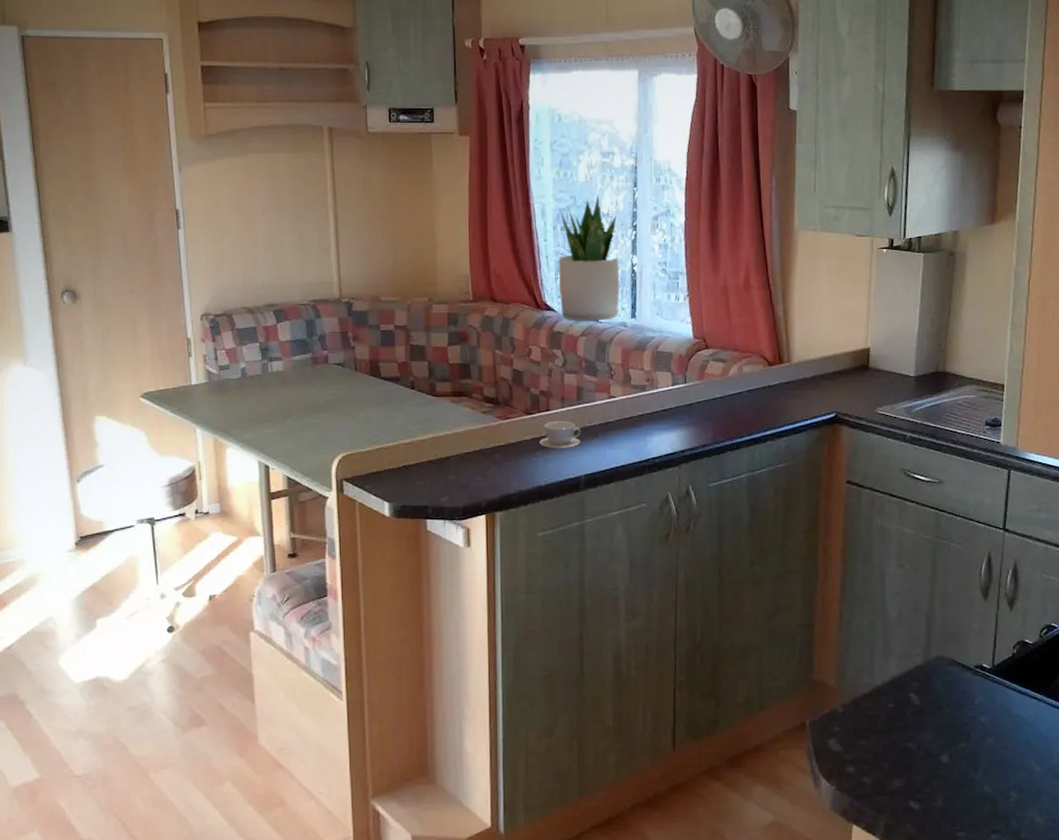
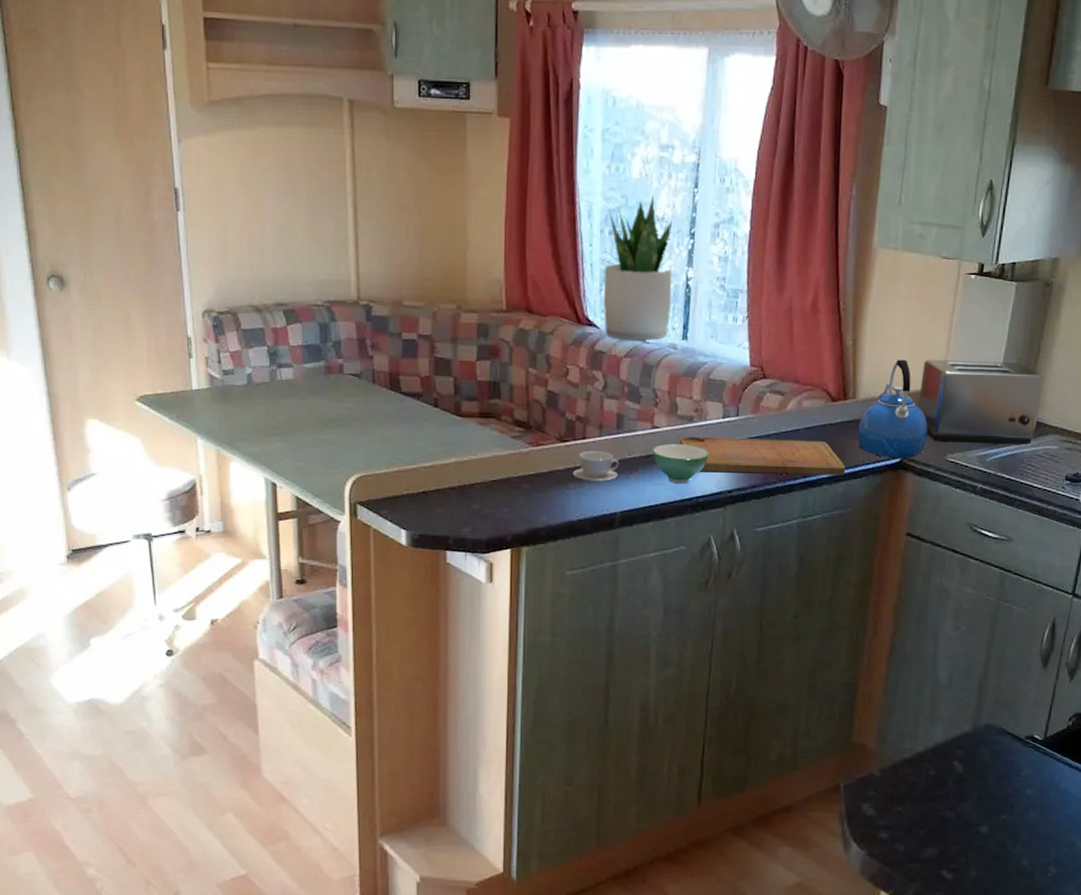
bowl: none [610,410,662,448] -> present [652,443,709,485]
cutting board: none [634,401,787,434] -> present [679,436,846,476]
kettle: none [794,325,858,414] -> present [857,359,928,459]
toaster: none [846,323,957,397] -> present [917,359,1044,446]

